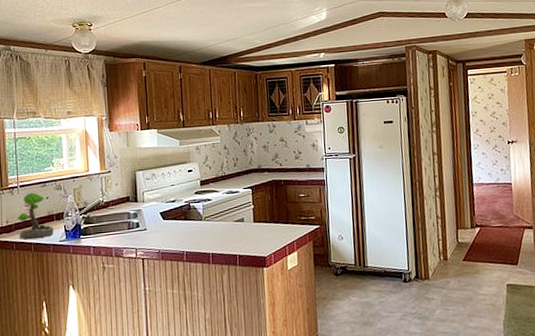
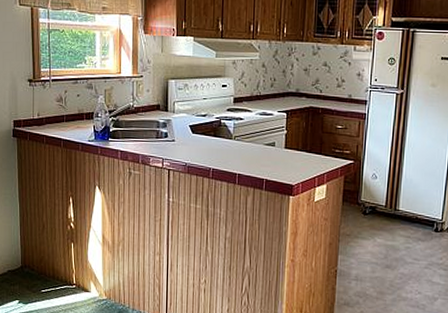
plant: present [17,192,54,240] -> none [48,88,83,136]

